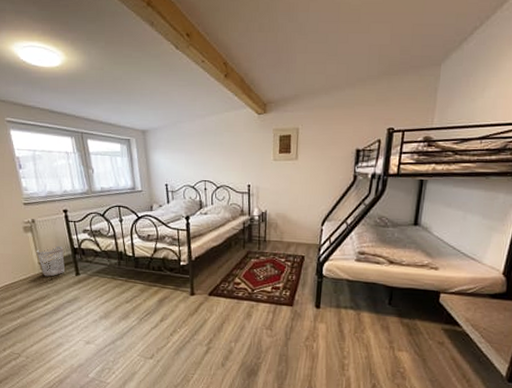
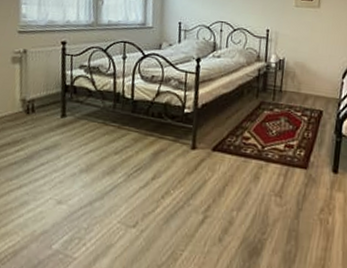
wastebasket: present [36,245,65,277] -> none [20,81,54,117]

